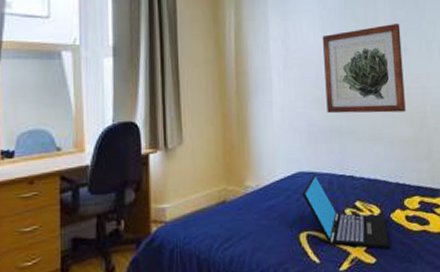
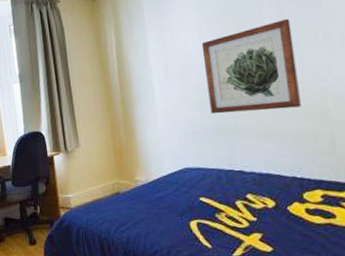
laptop: present [302,175,390,249] -> none [190,170,288,240]

